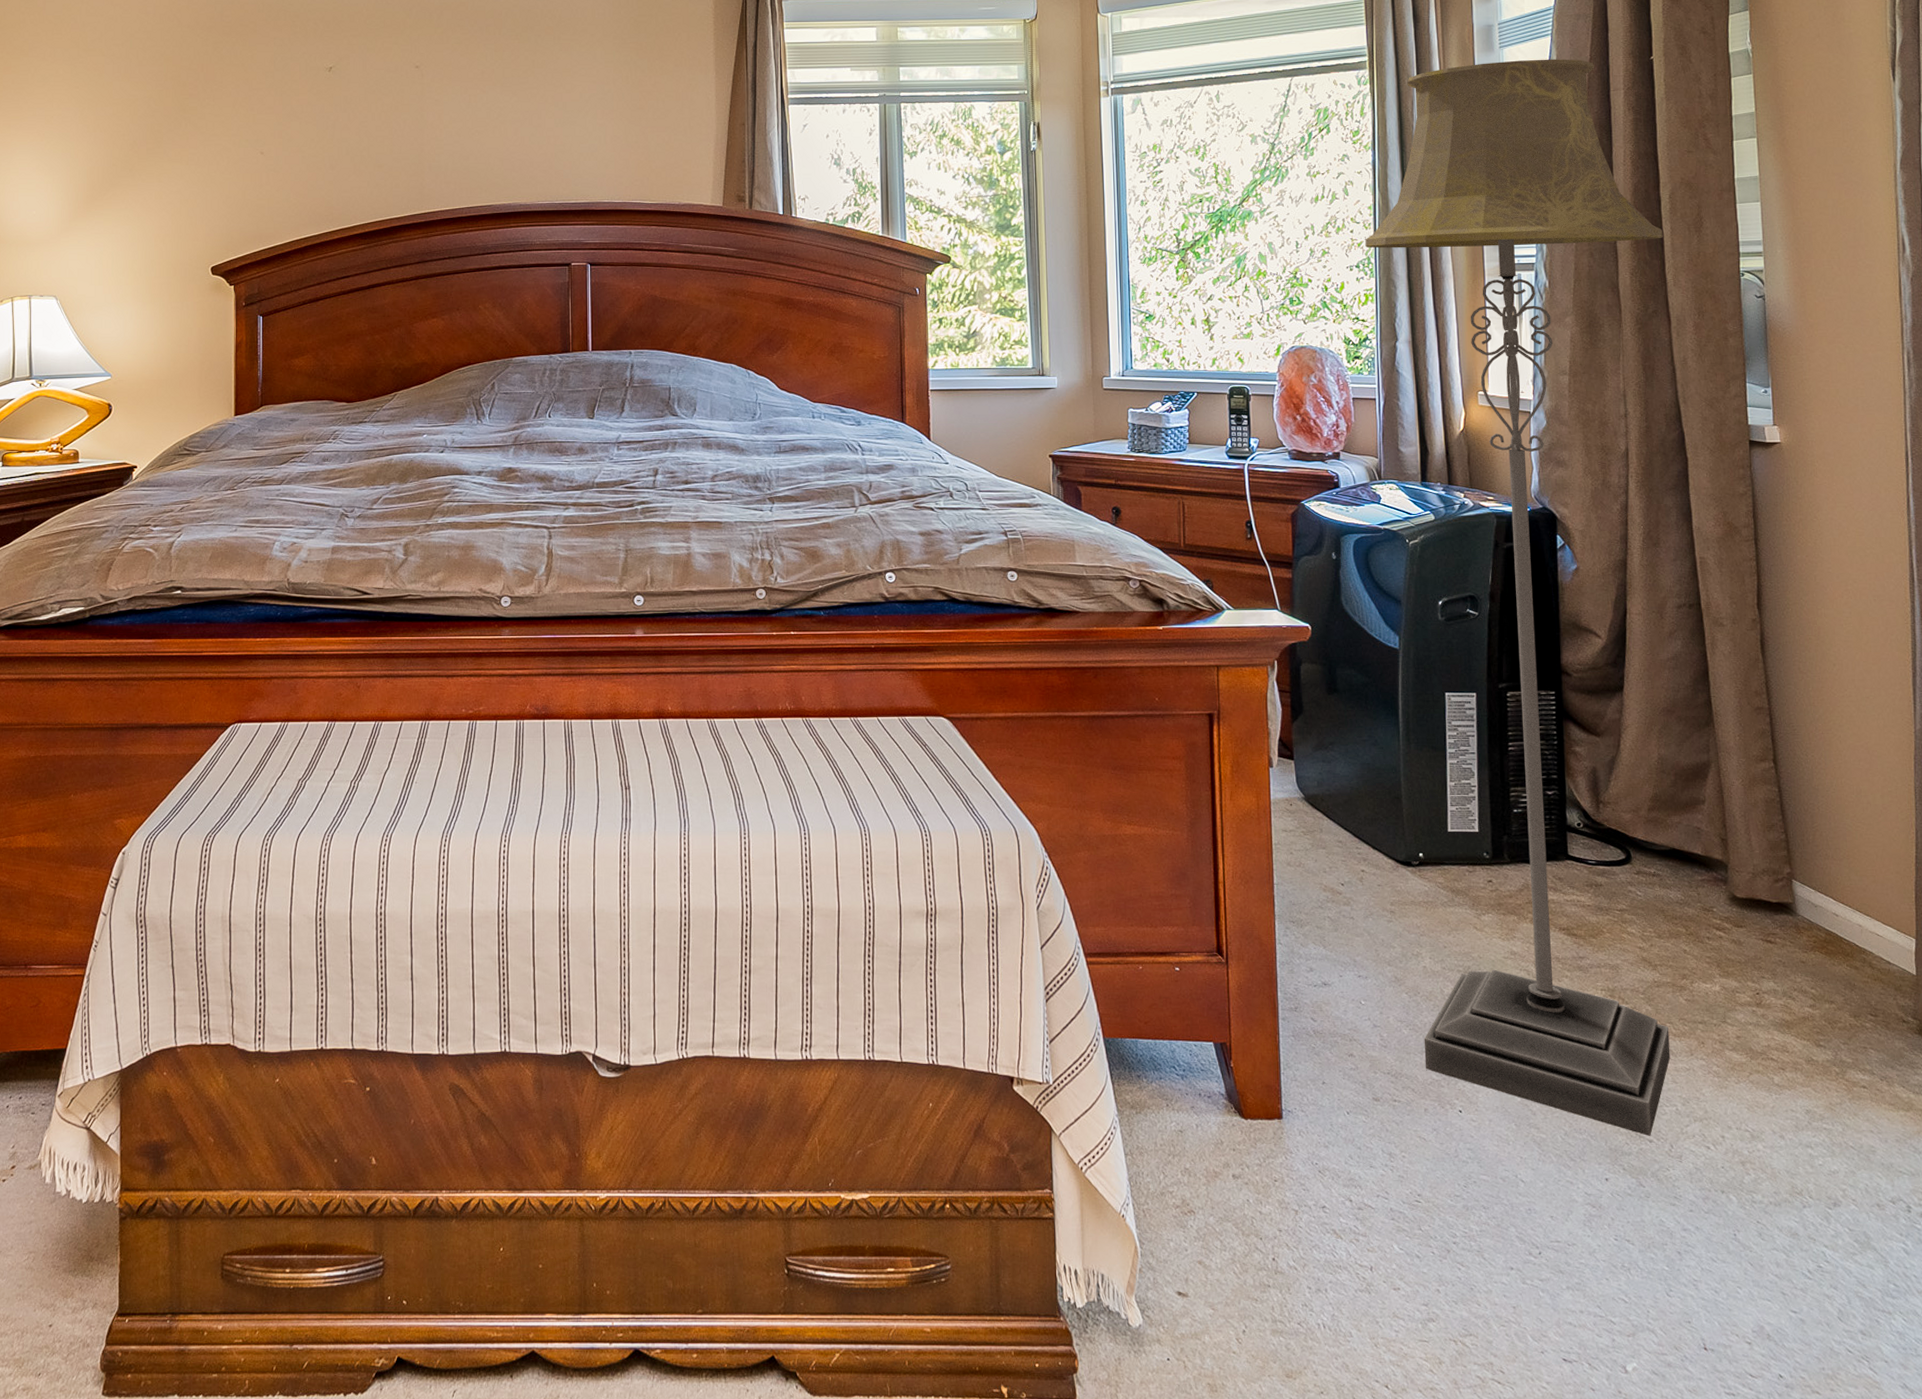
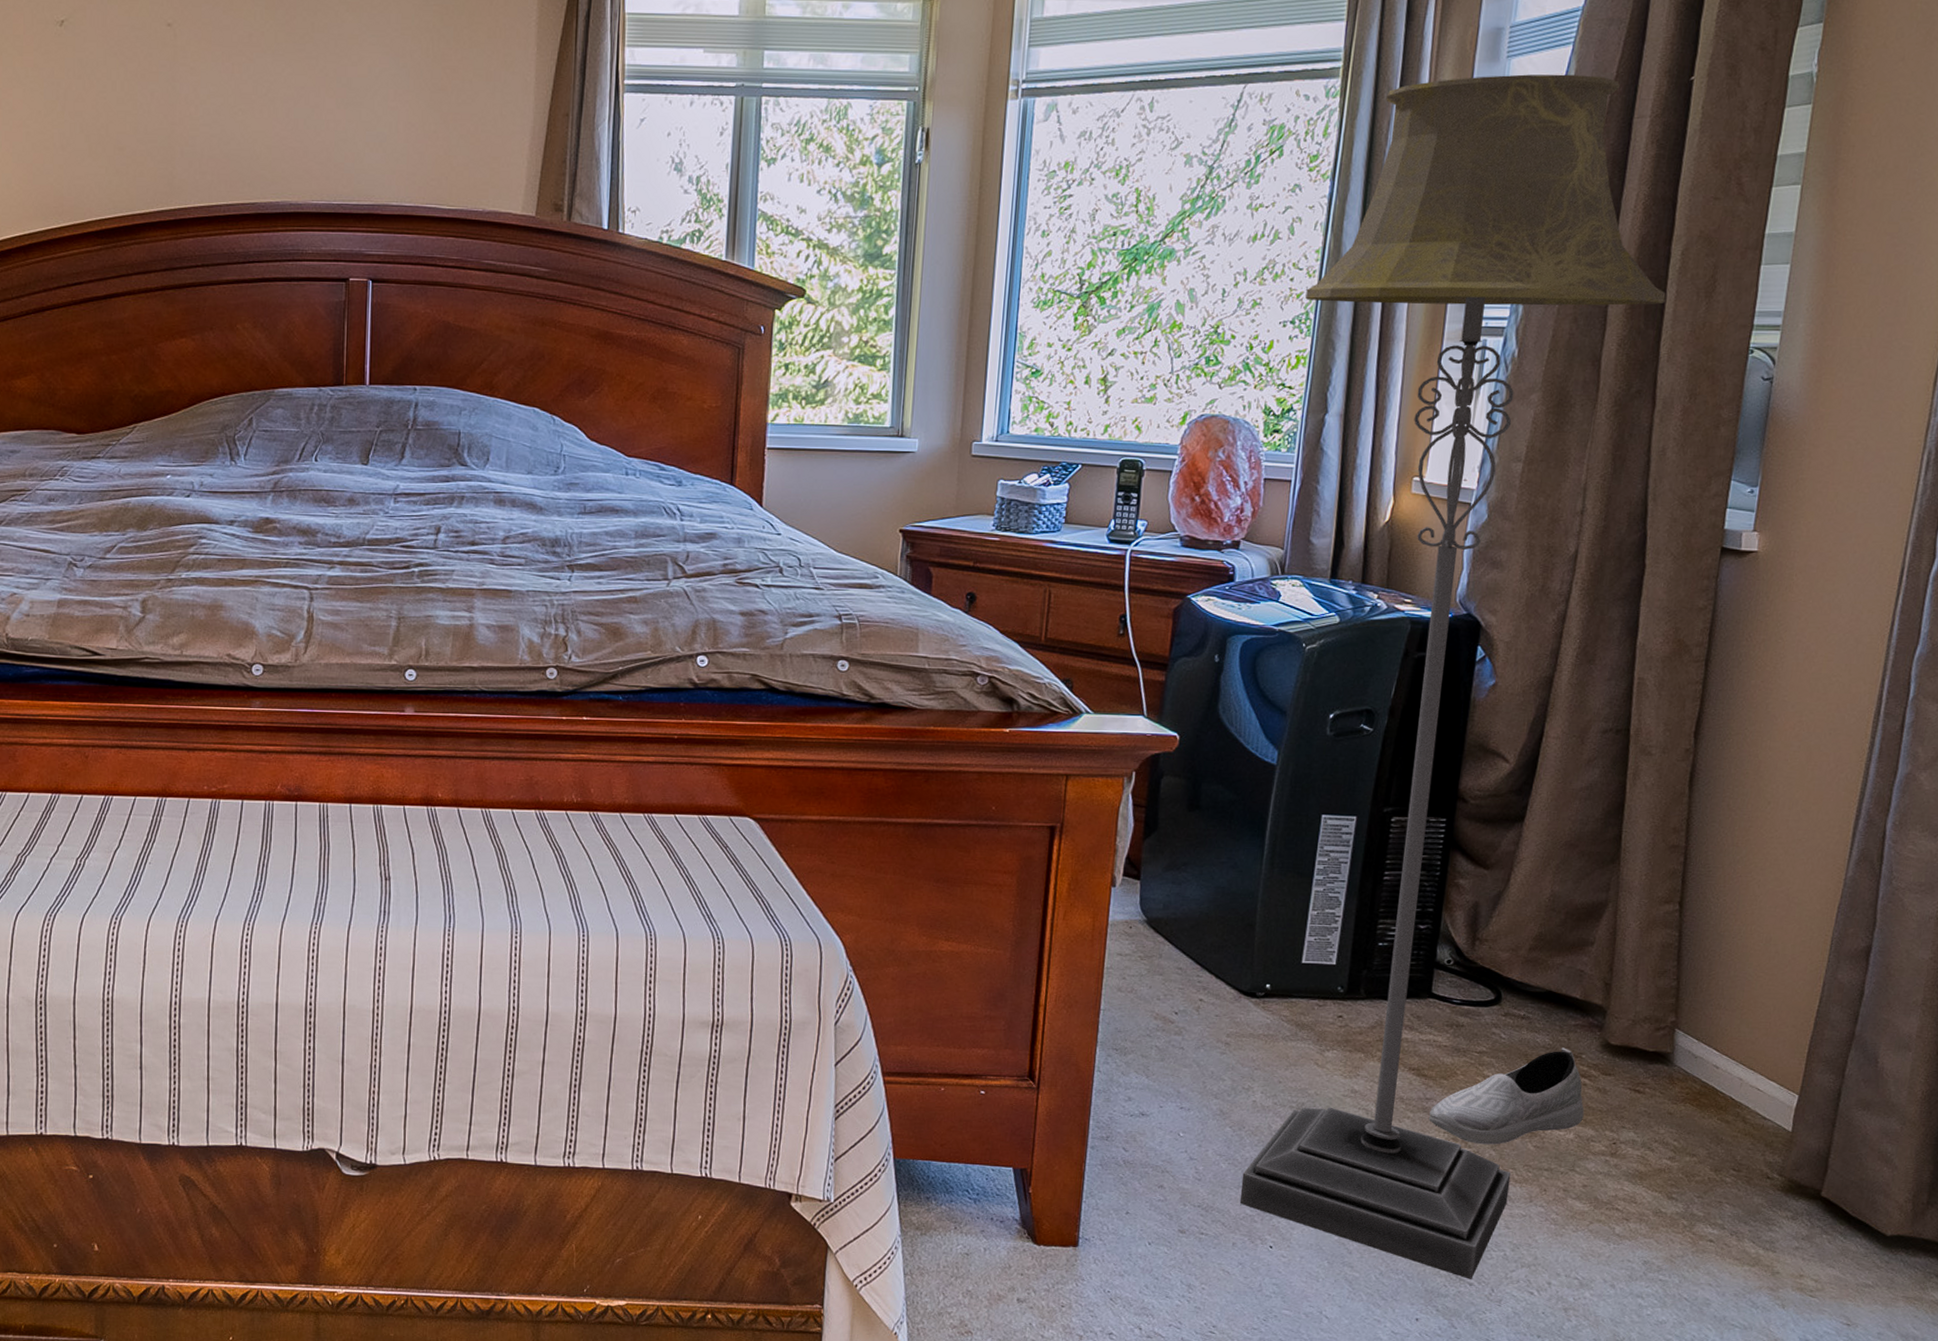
shoe: none [1585,902,1725,1000] -> present [1429,1047,1584,1145]

